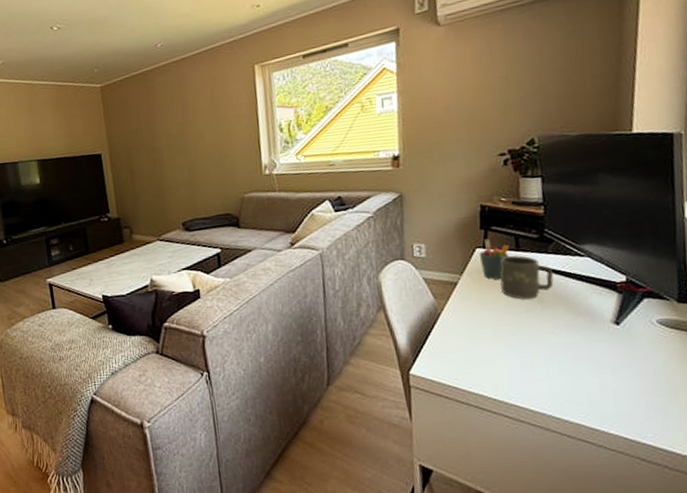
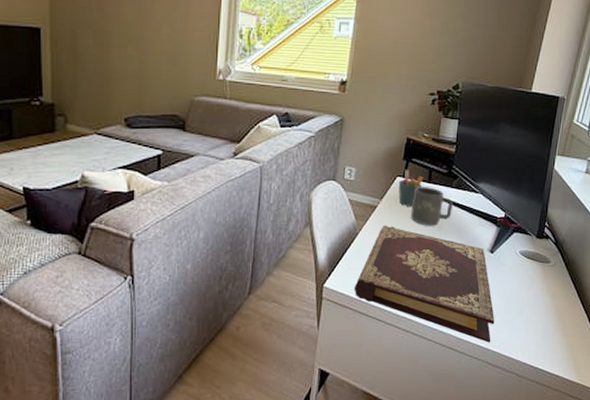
book: none [446,302,640,434] -> present [355,225,495,343]

